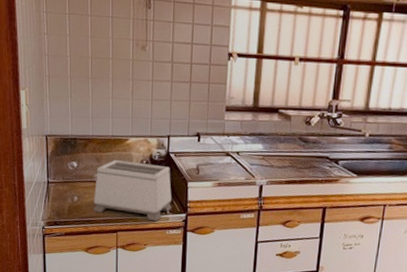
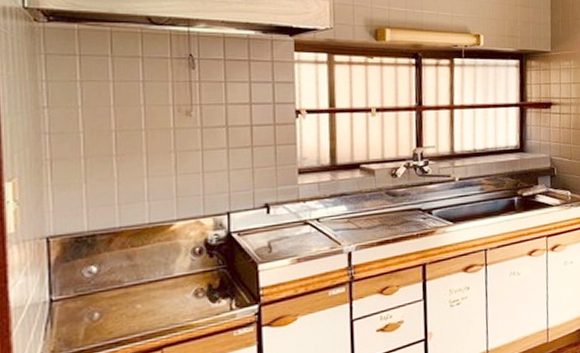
toaster: present [93,160,172,221] -> none [124,250,240,328]

